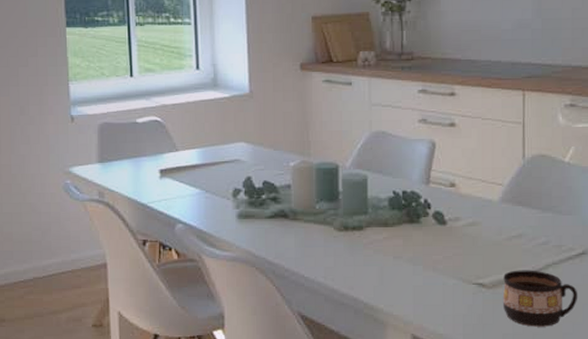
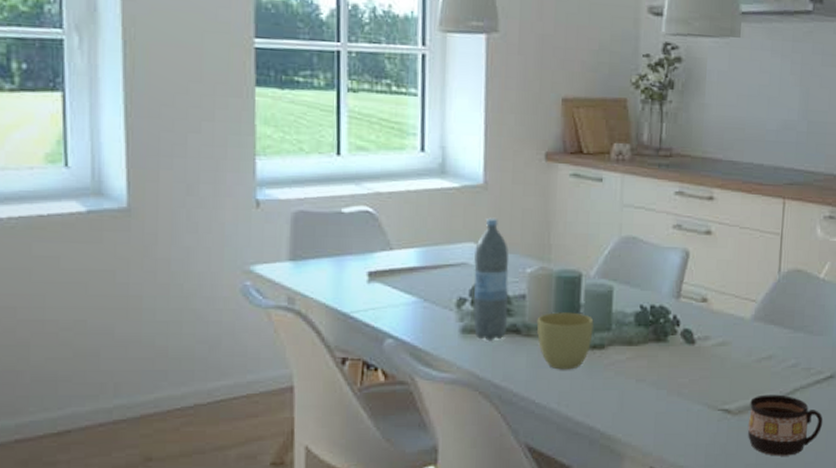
water bottle: none [245,120,277,225] -> present [473,217,510,342]
cup: none [301,199,352,249] -> present [536,312,594,370]

